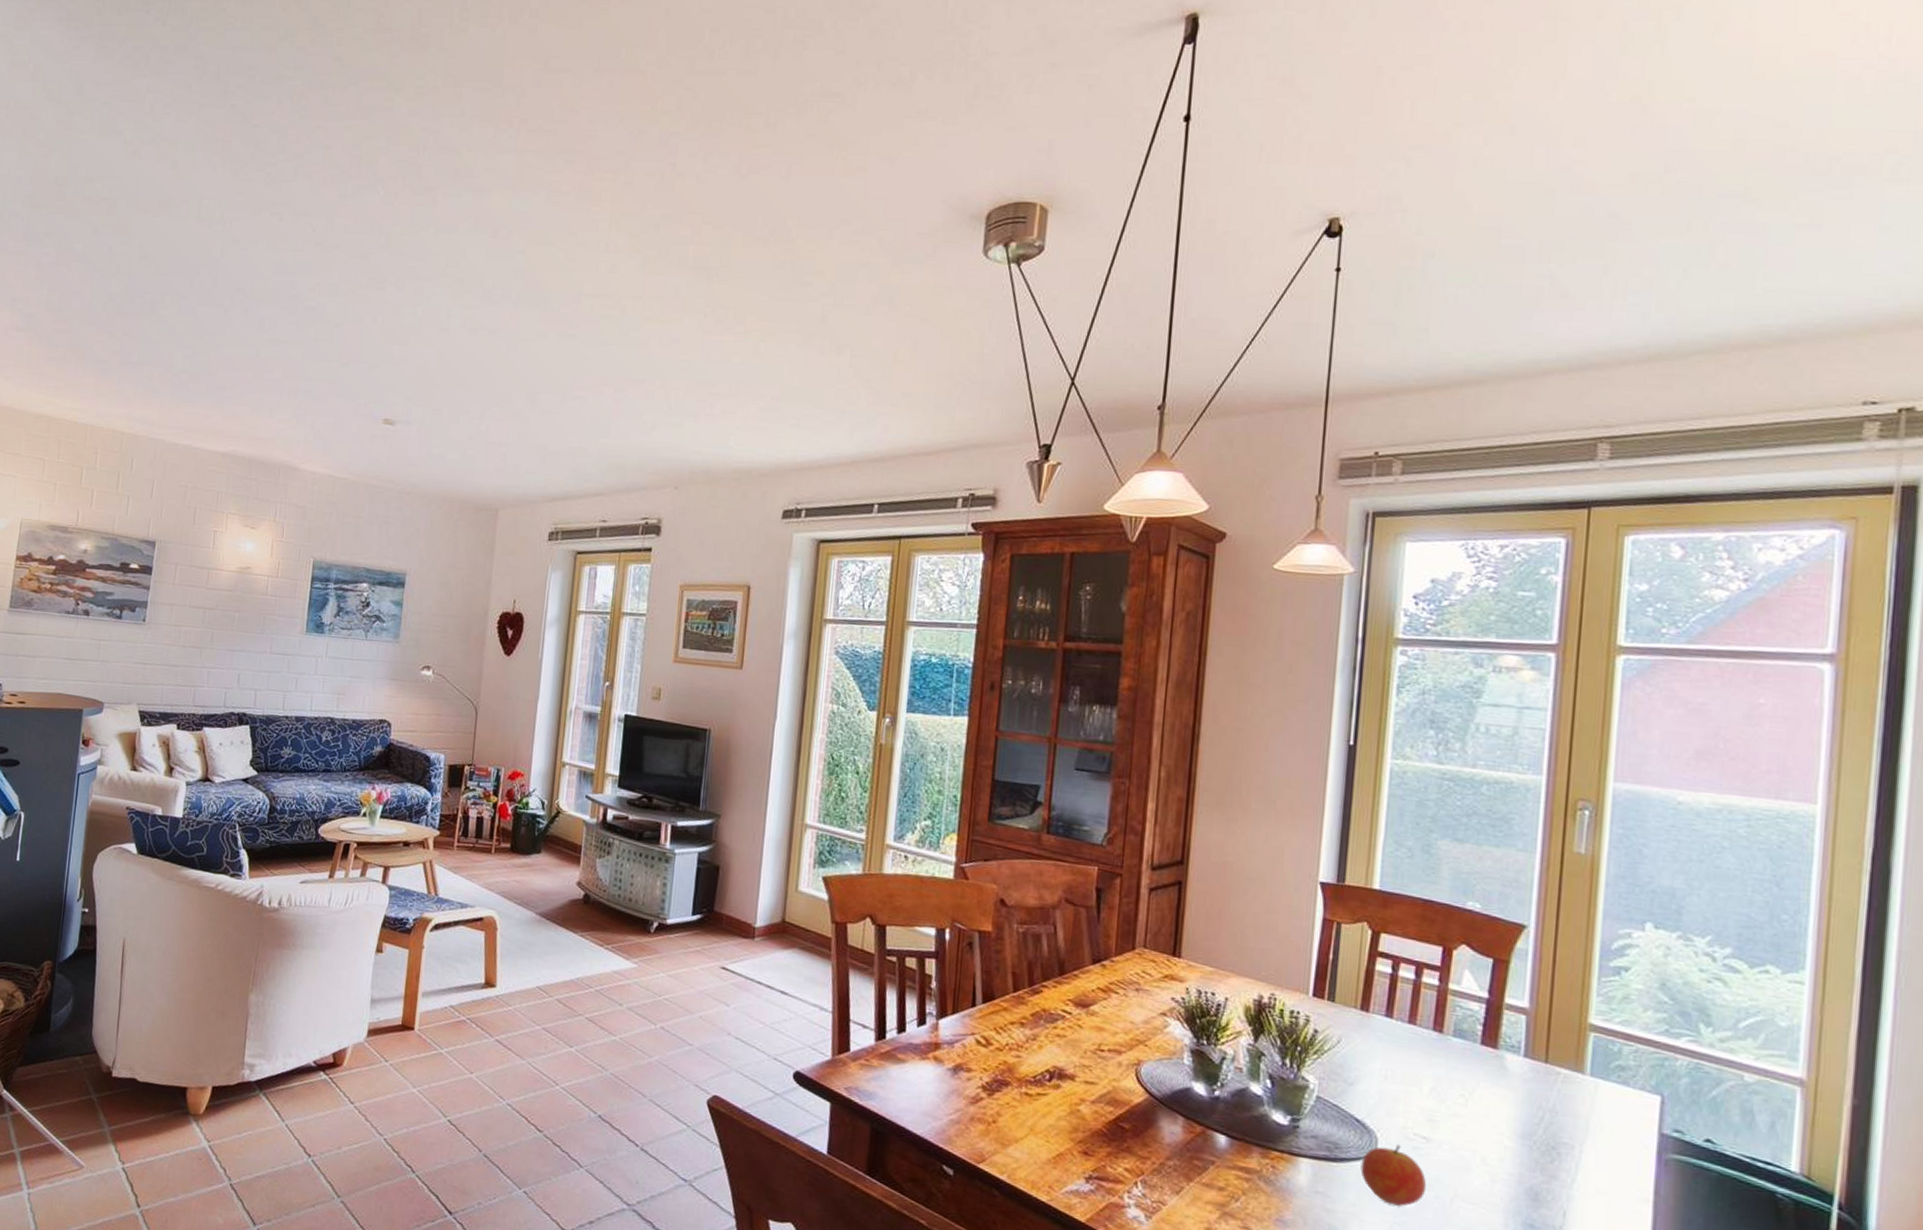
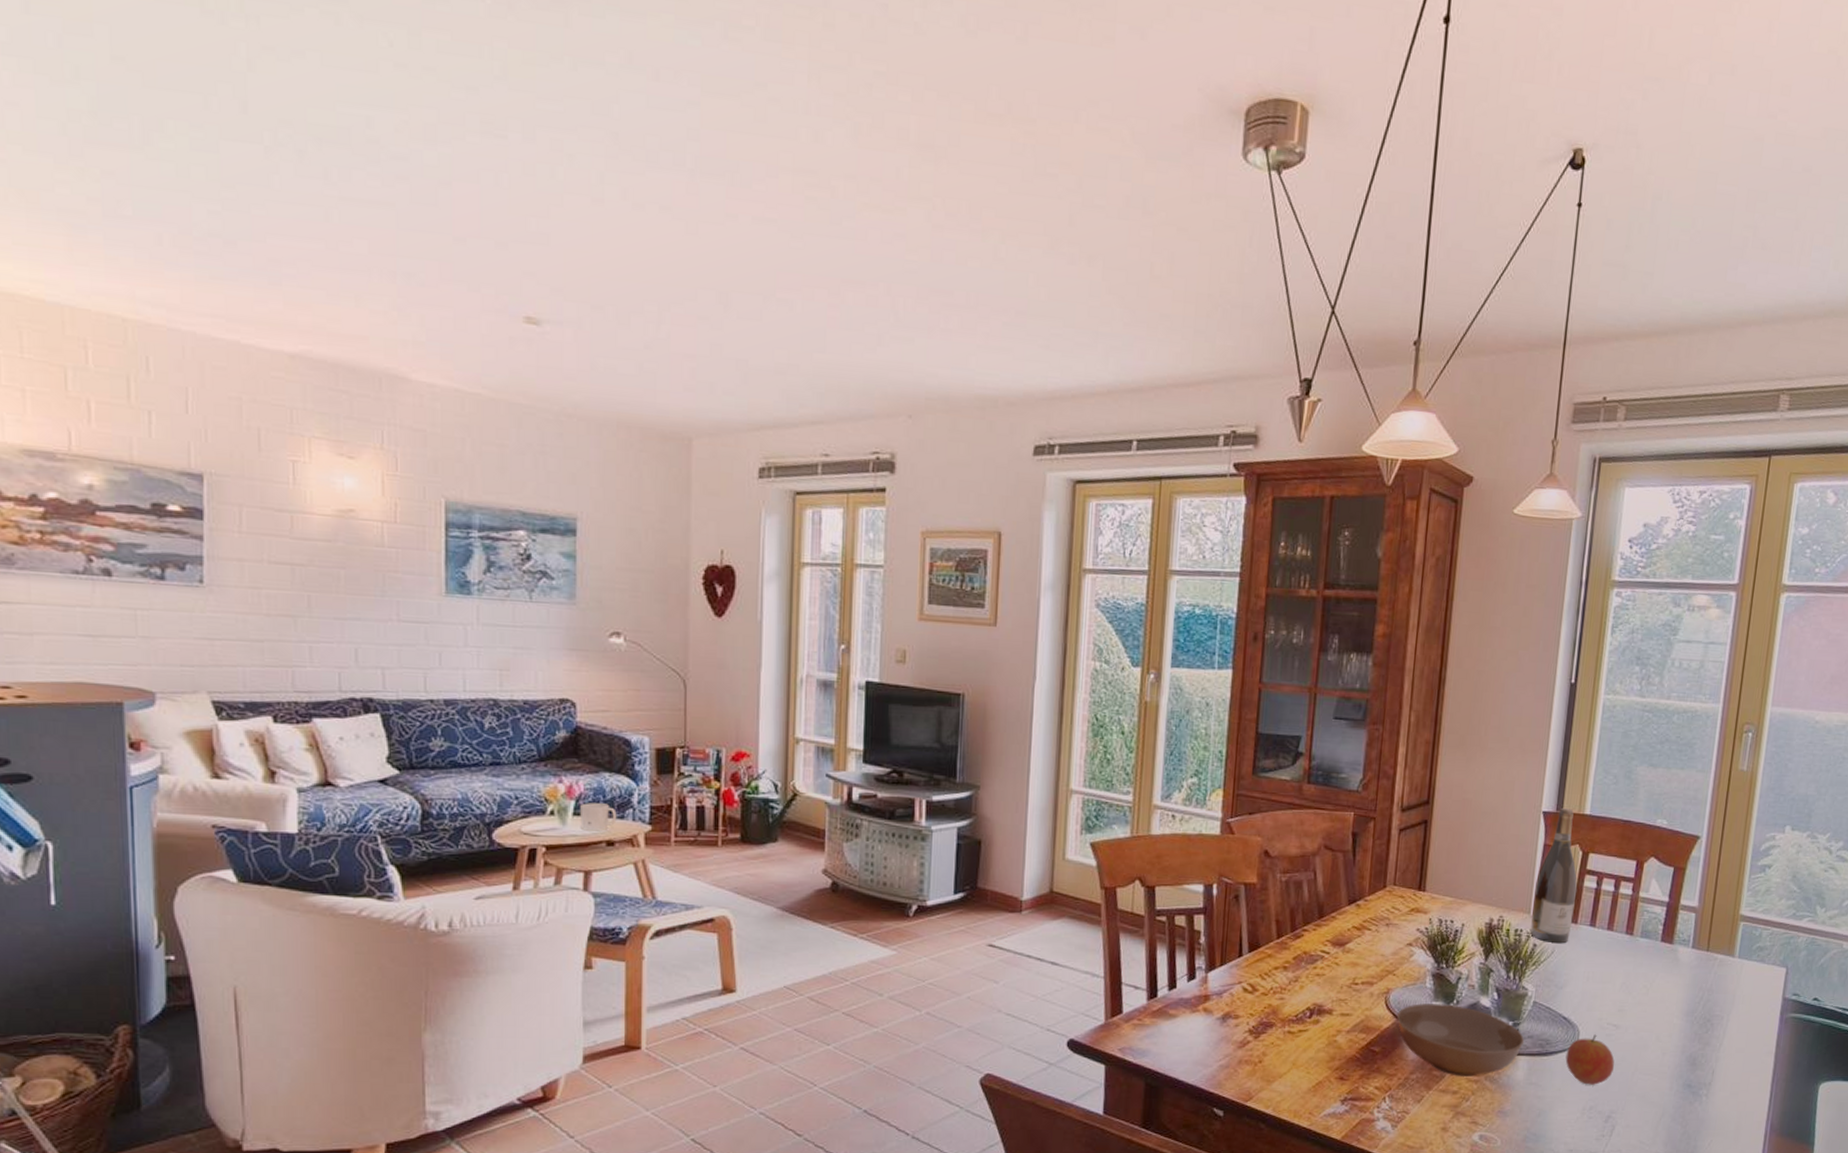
mug: none [385,808,414,834] -> present [580,803,617,833]
bowl: none [1150,1081,1307,1174] -> present [1397,1003,1525,1077]
wine bottle: none [1310,880,1367,1033] -> present [1530,808,1578,943]

